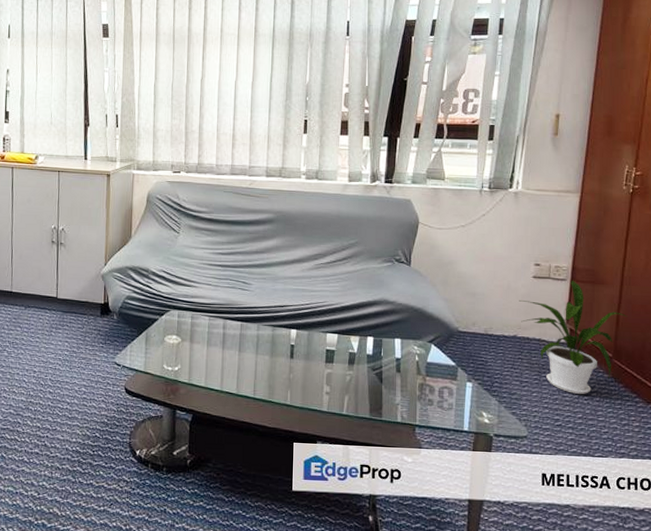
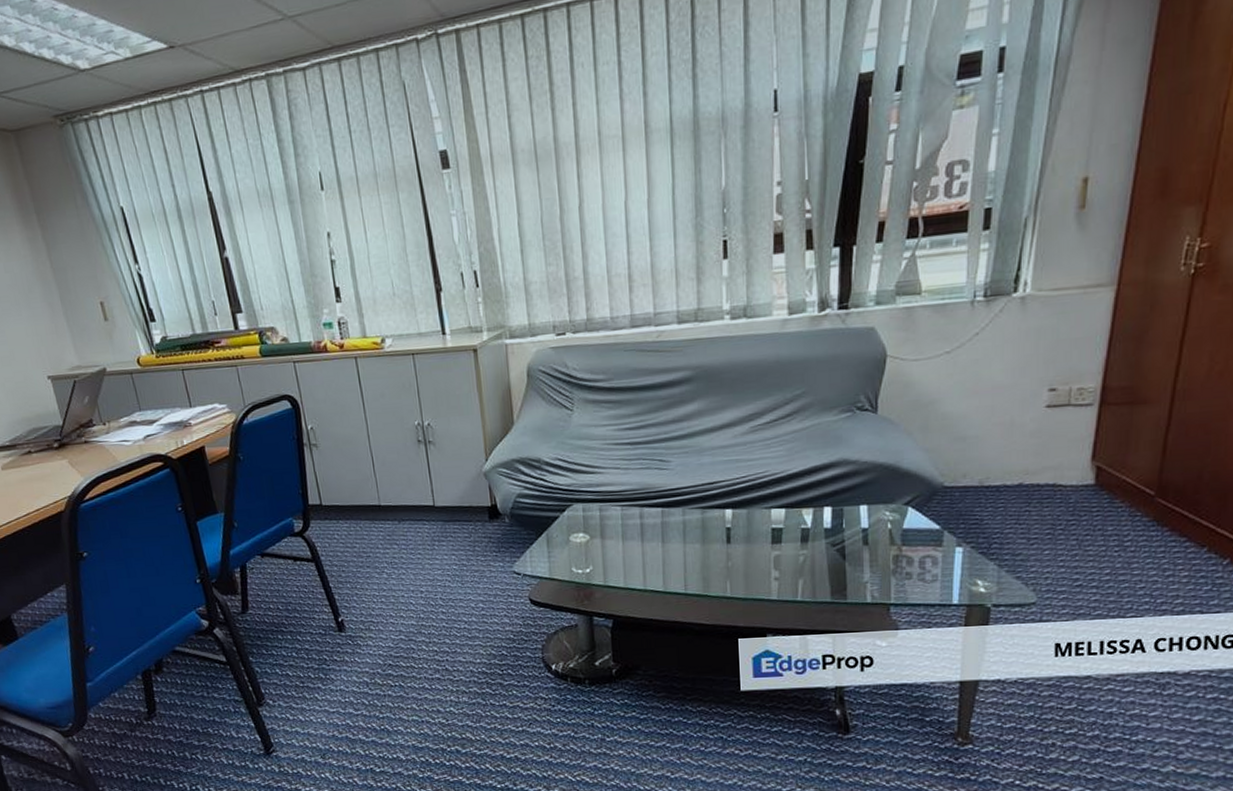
house plant: present [519,280,627,394] -> none [1026,403,1178,546]

